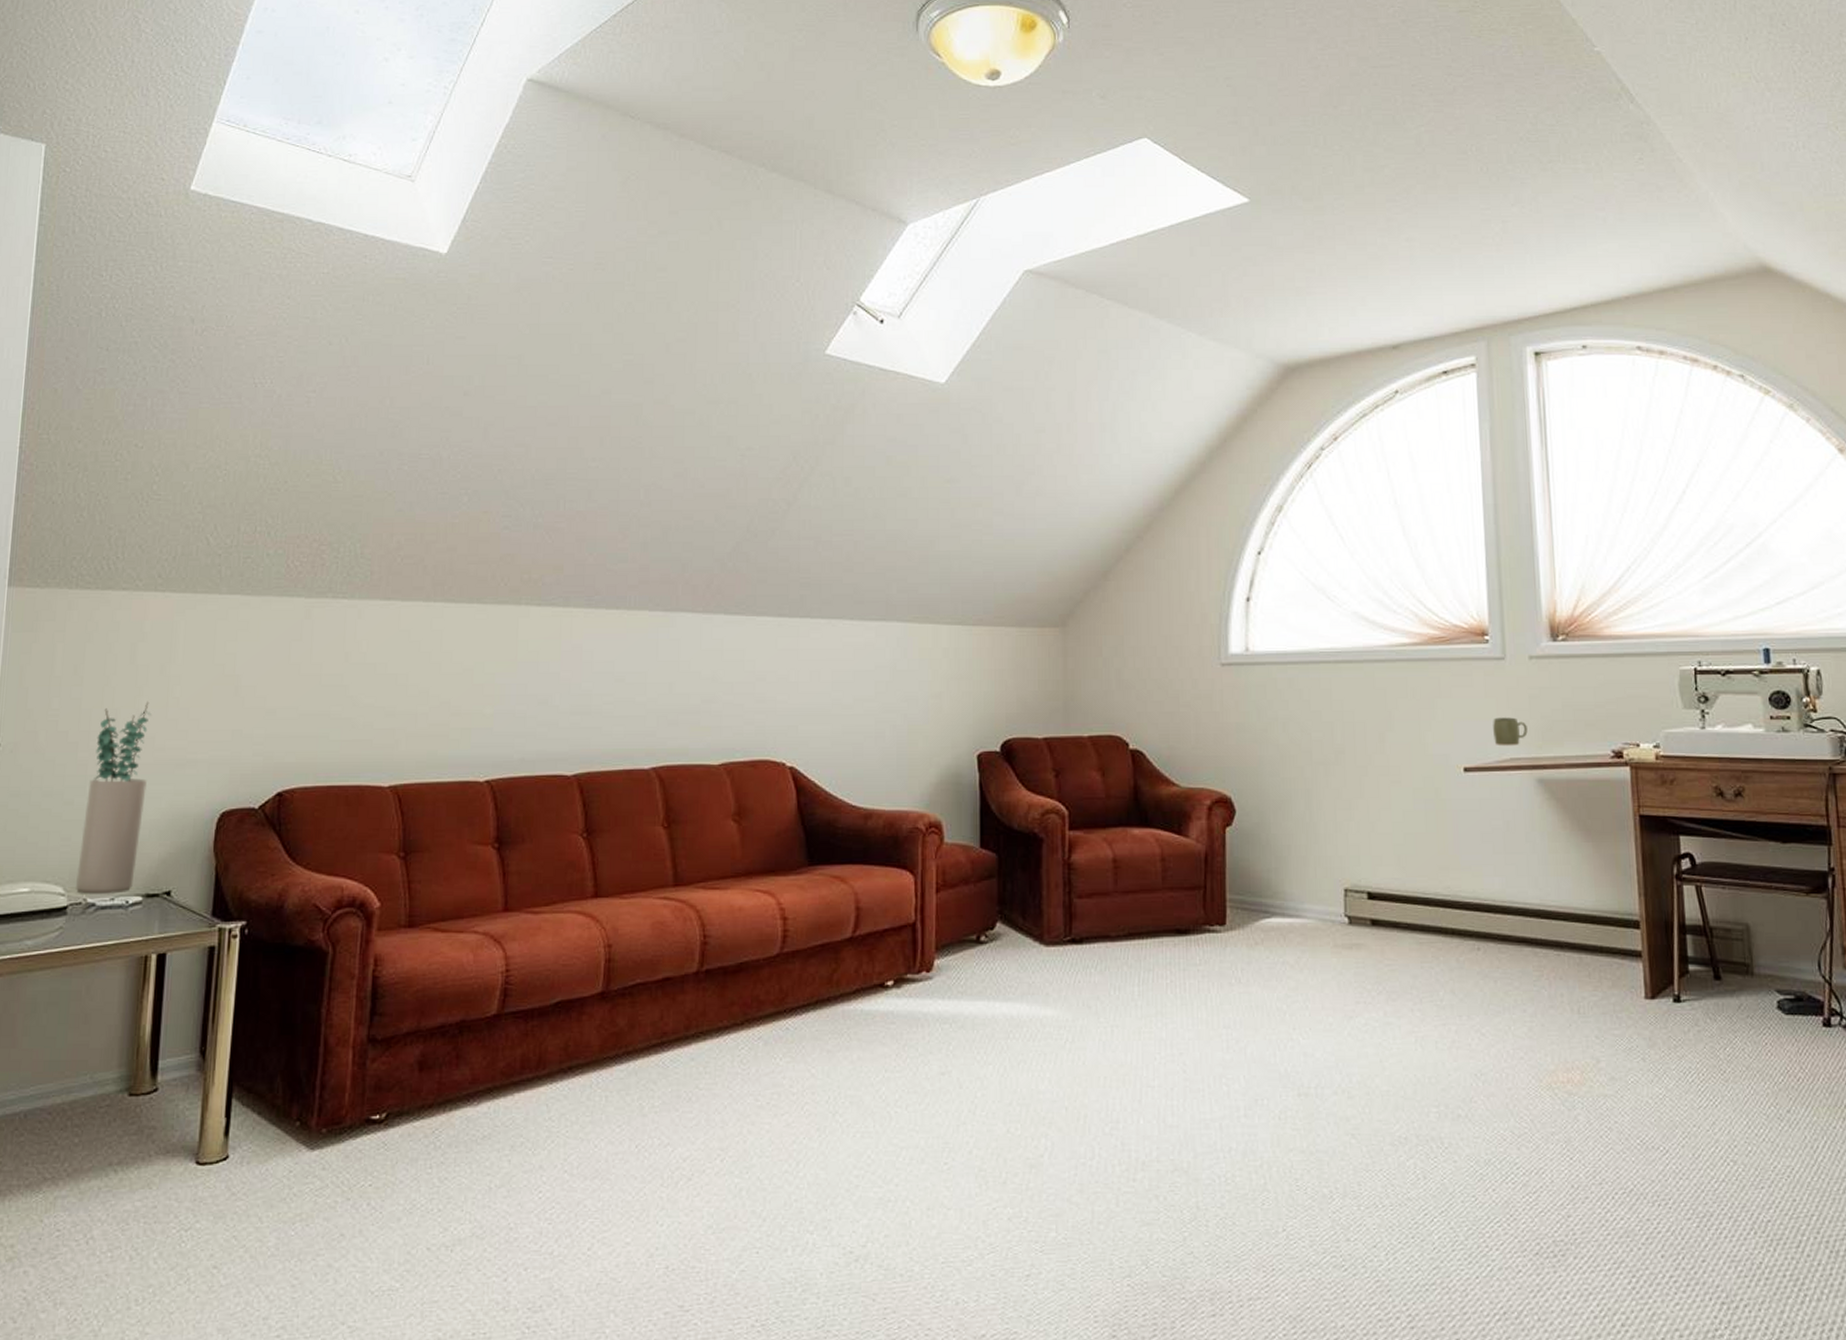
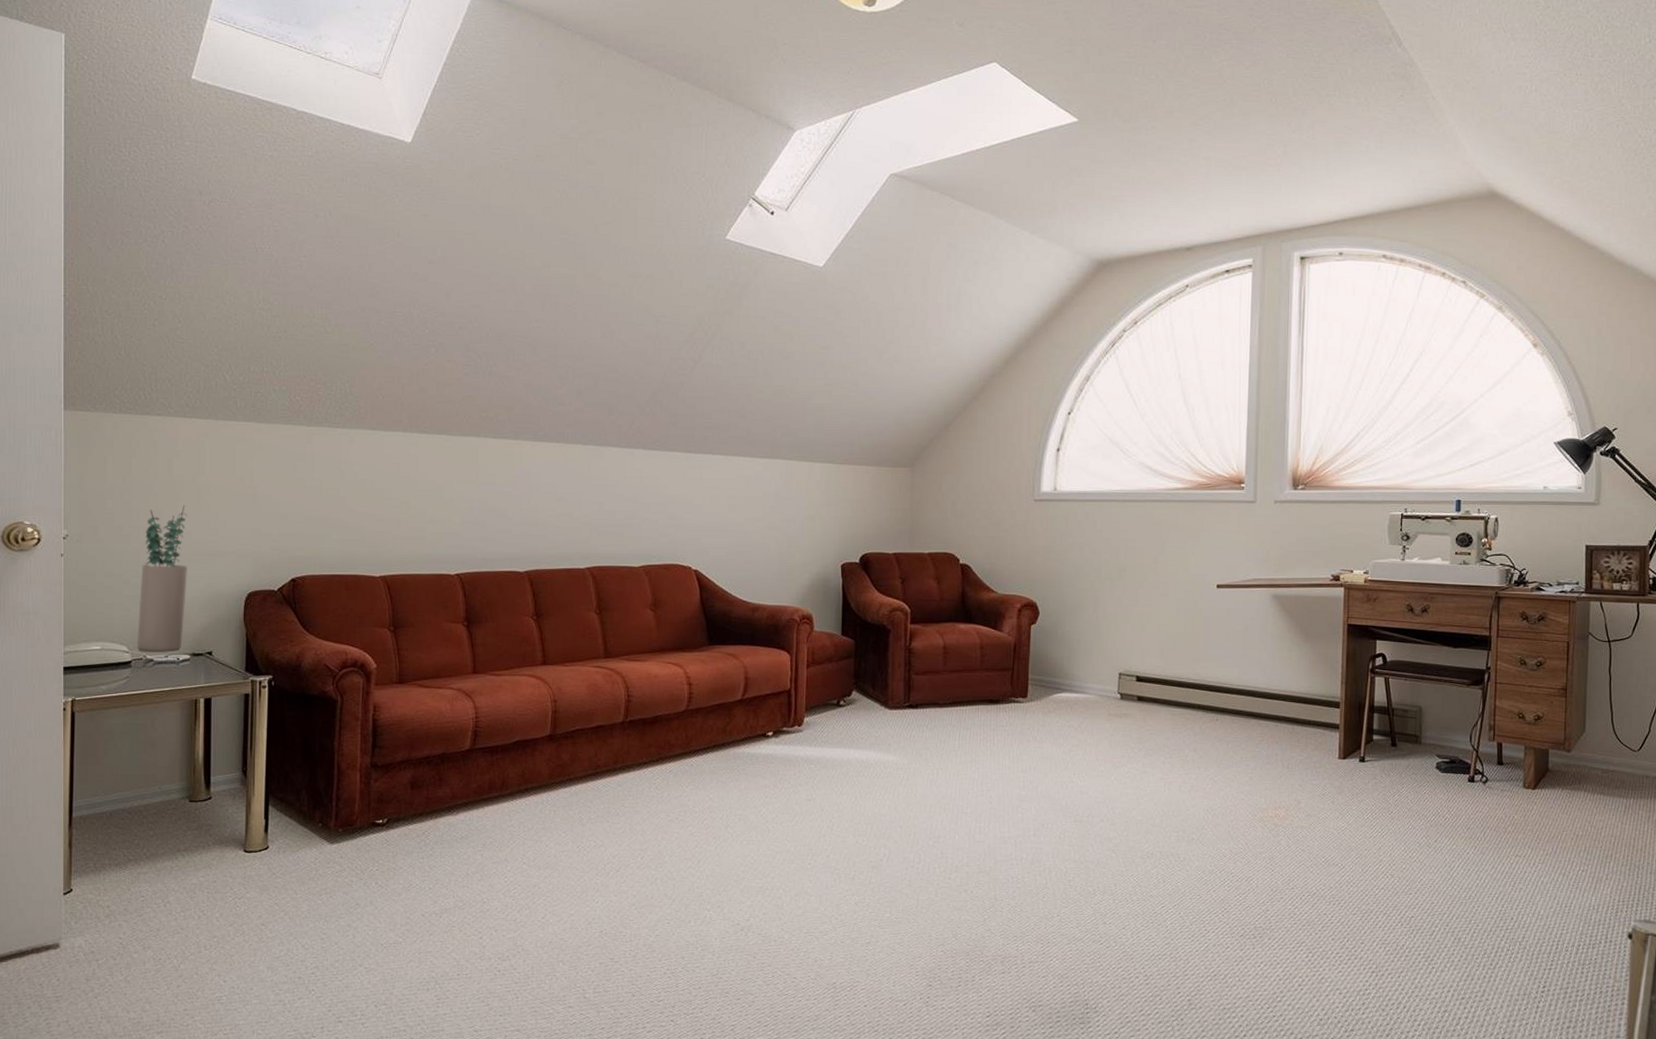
mug: present [1493,717,1528,746] -> none [1242,547,1268,570]

